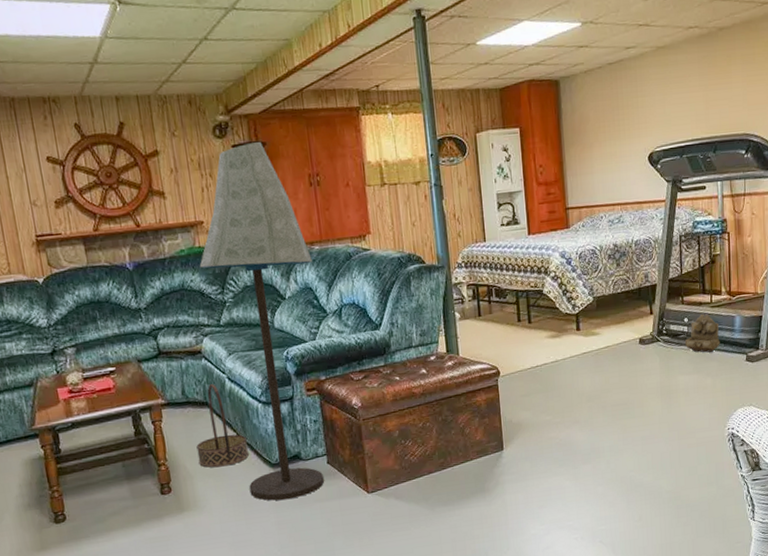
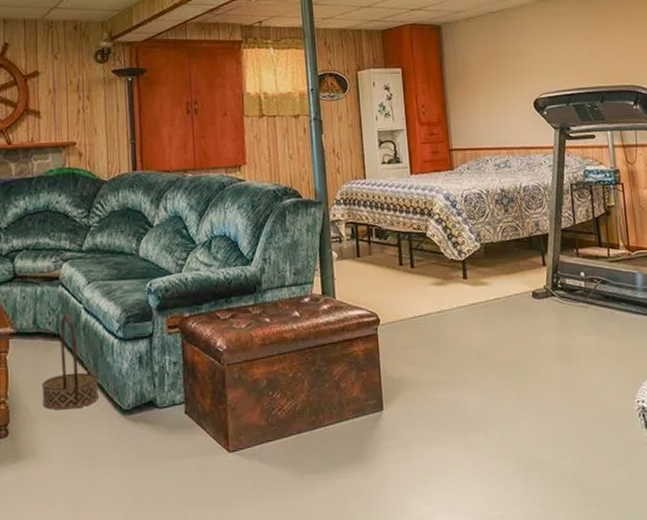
floor lamp: present [199,141,324,501] -> none [67,67,184,455]
wall caddy: present [684,313,720,353] -> none [582,268,622,312]

